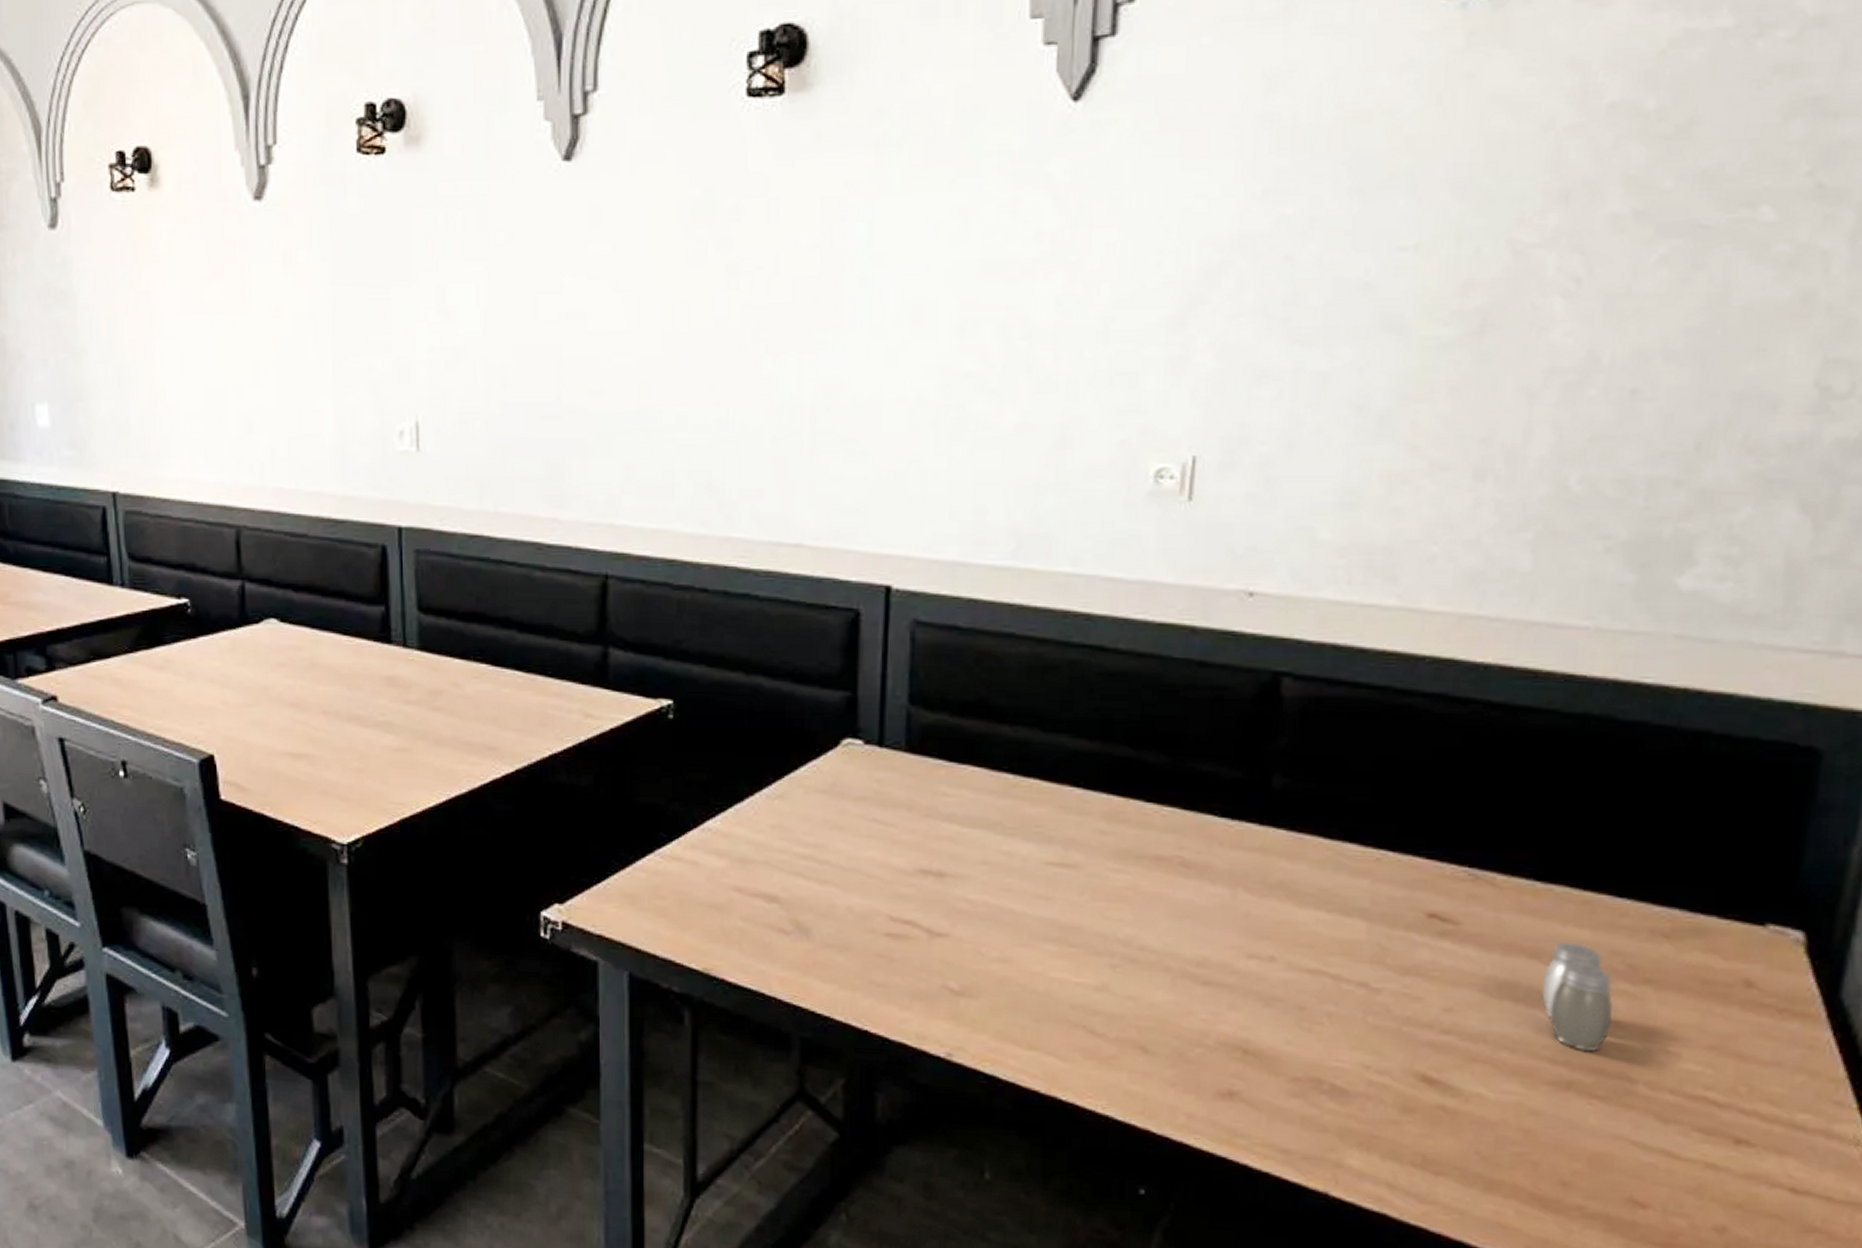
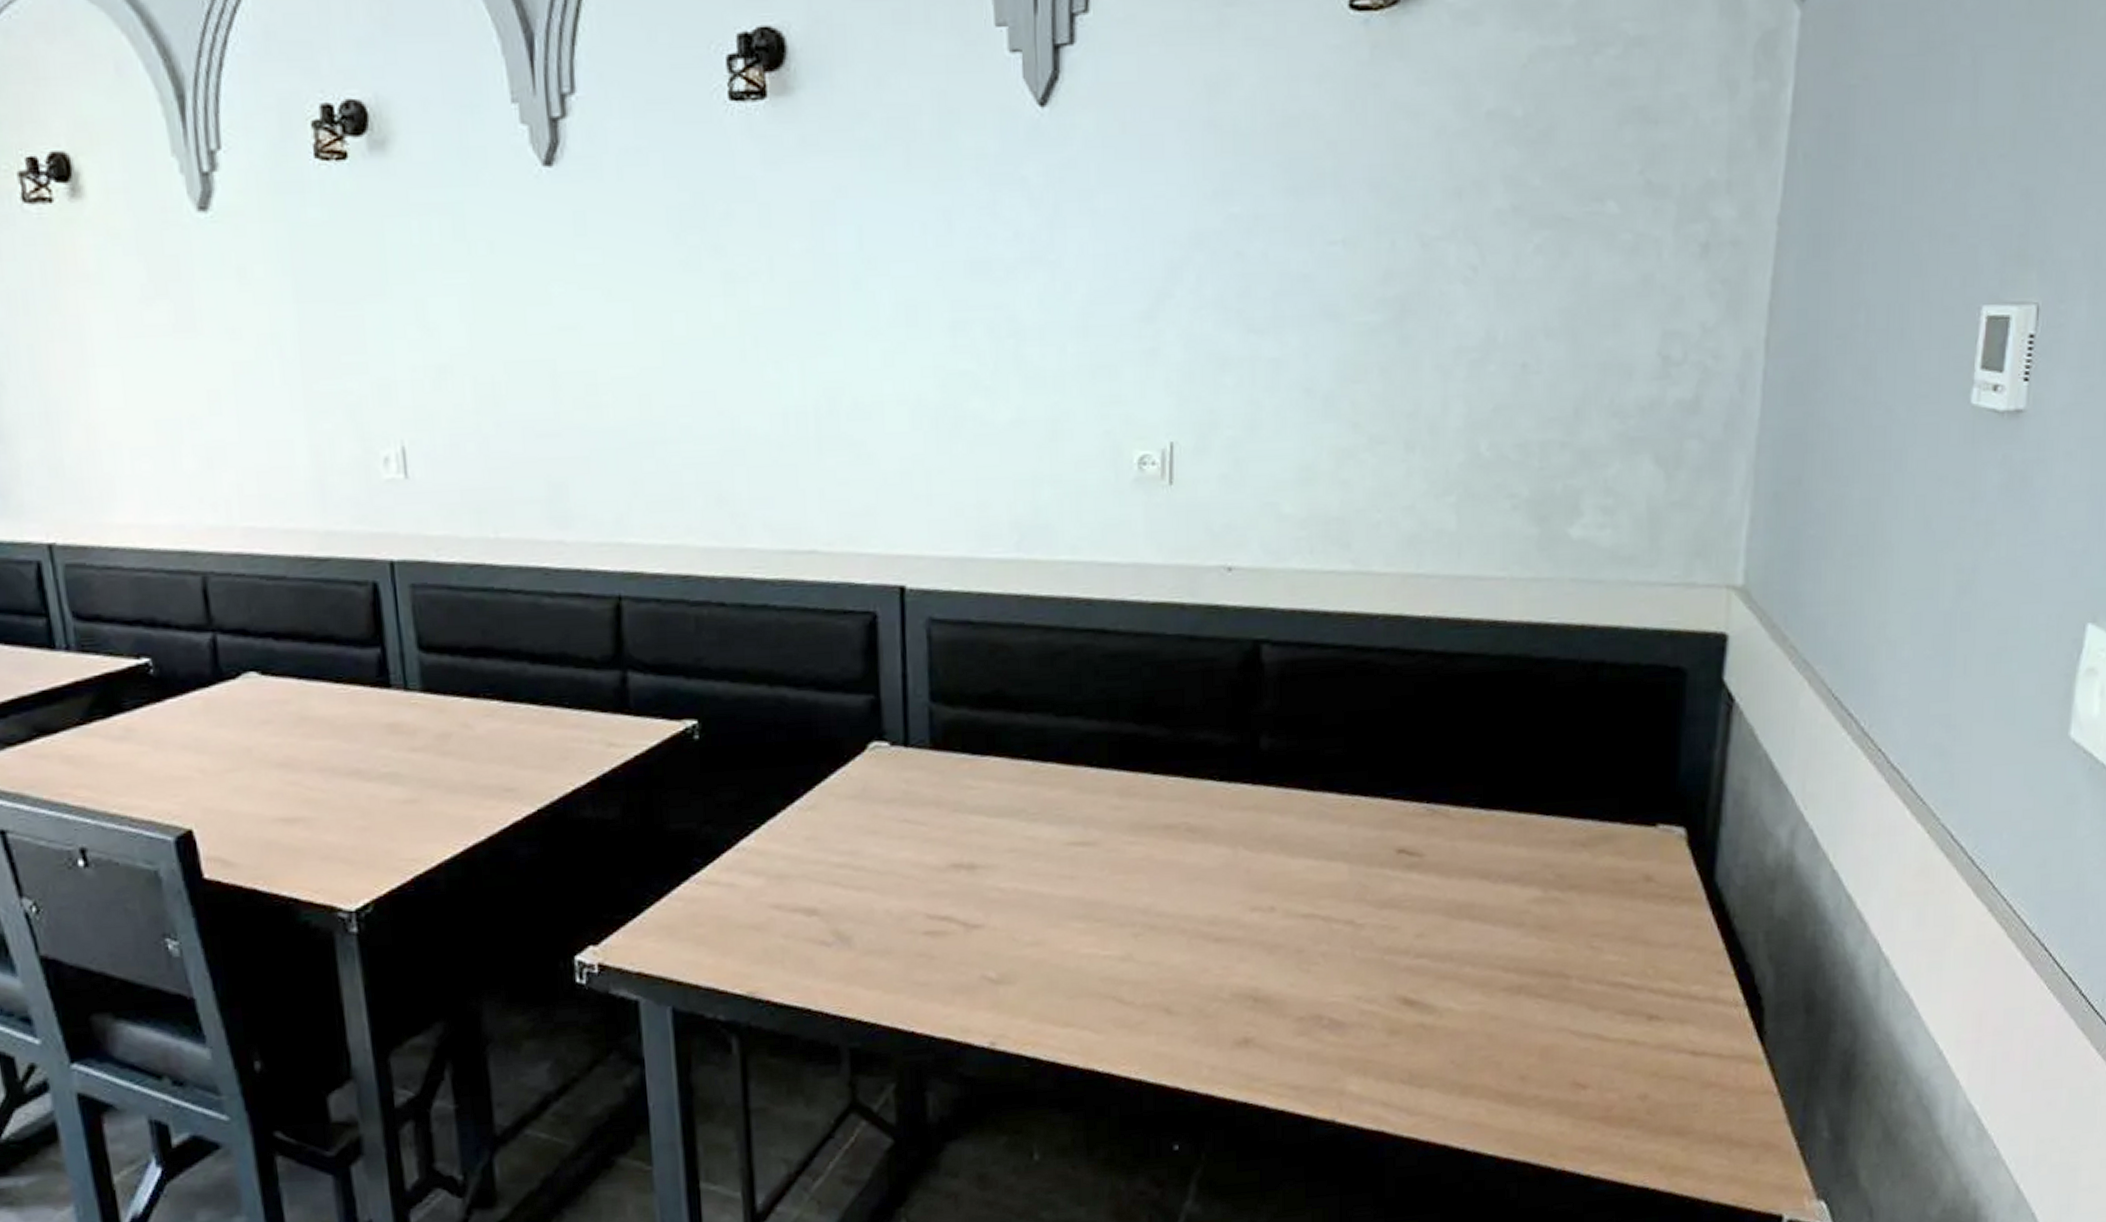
salt and pepper shaker: present [1542,942,1613,1052] -> none [1493,860,1549,957]

